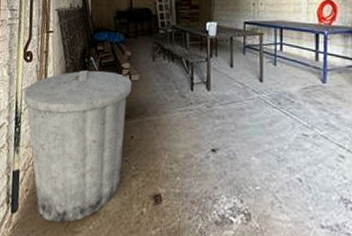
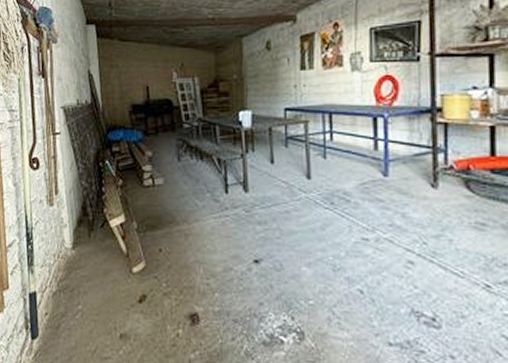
trash can: present [23,70,132,224] -> none [33,176,156,349]

